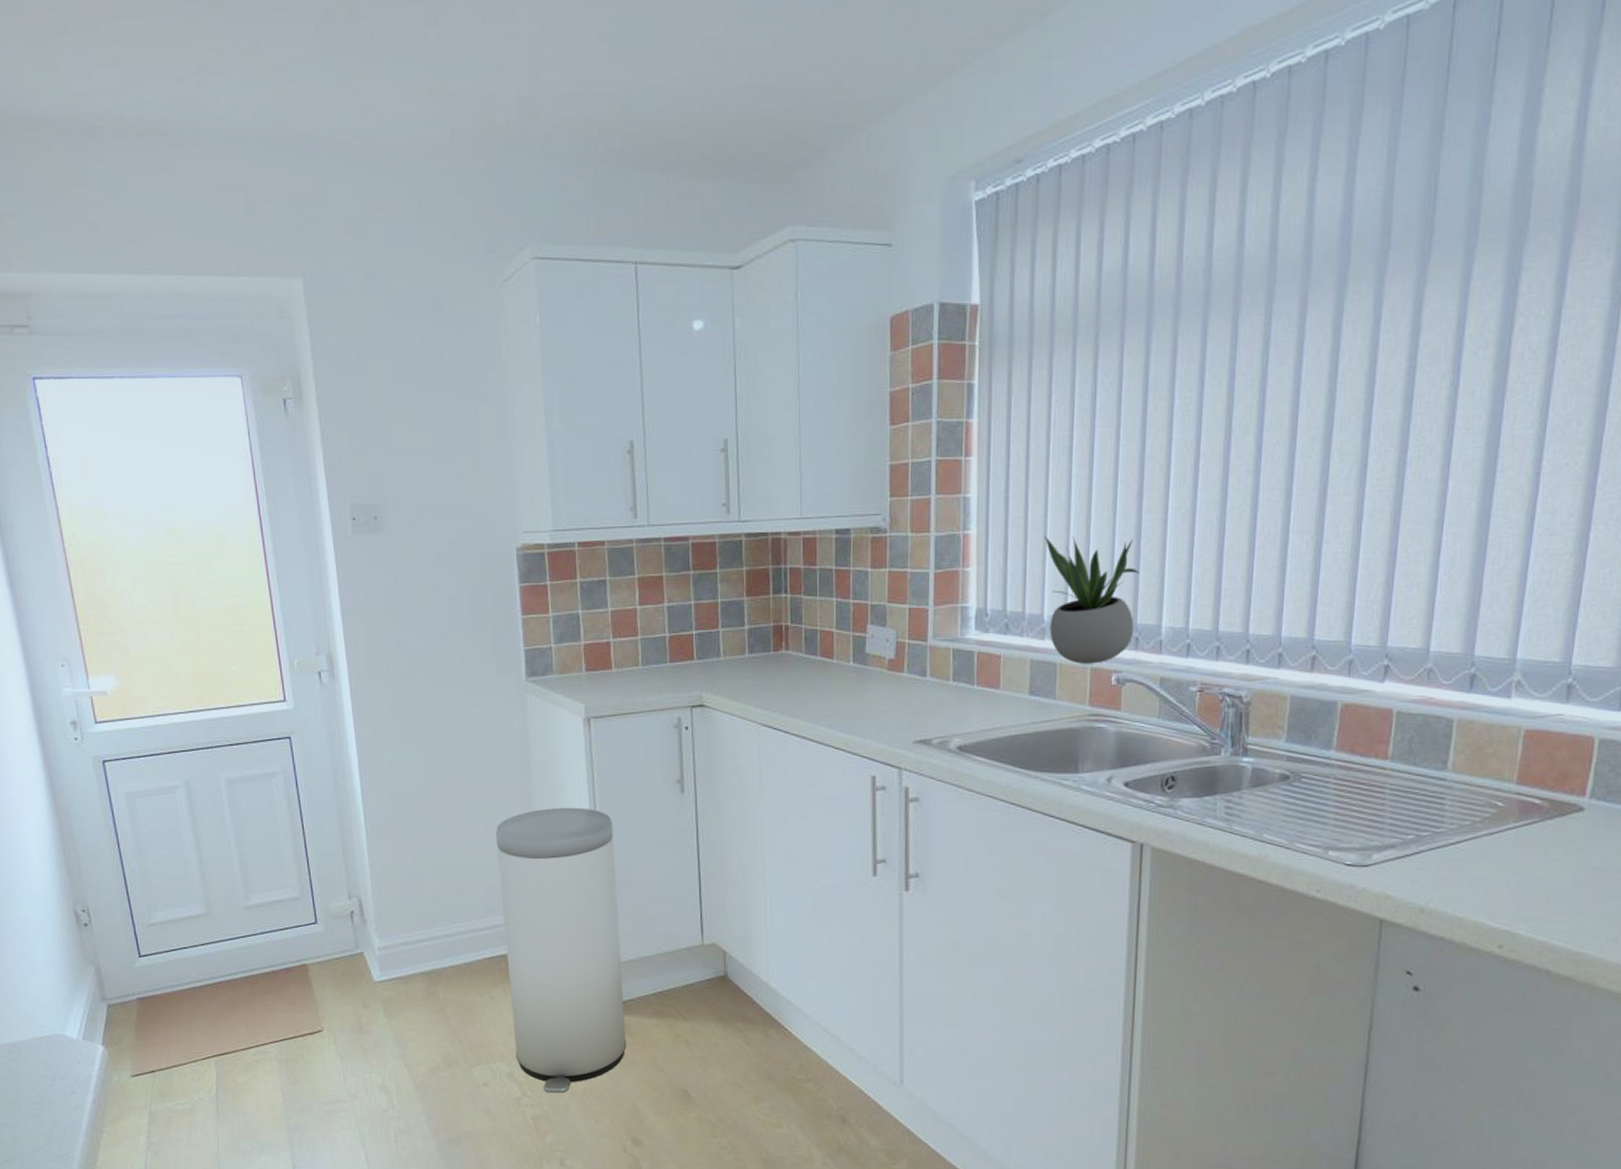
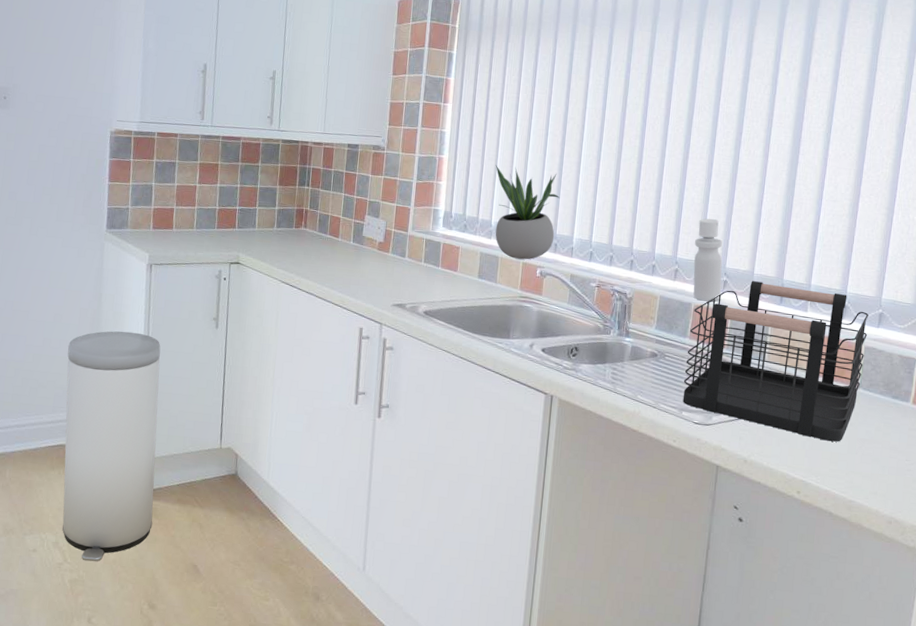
dish rack: none [1328,662,1605,875] -> present [682,281,869,442]
spray bottle: none [1339,579,1382,697] -> present [693,218,723,302]

